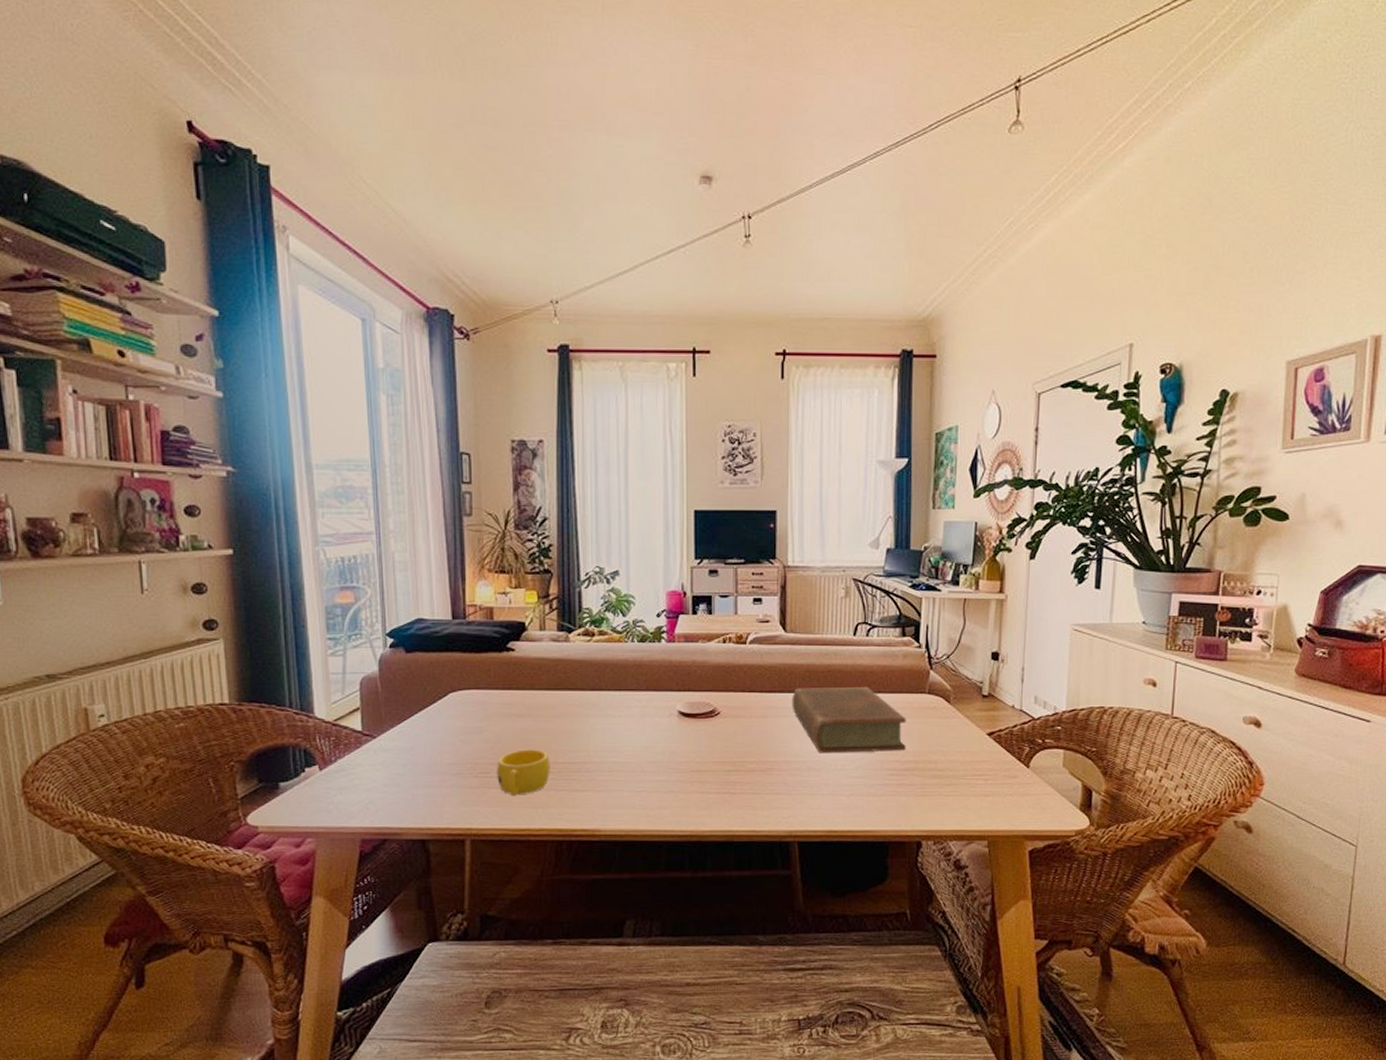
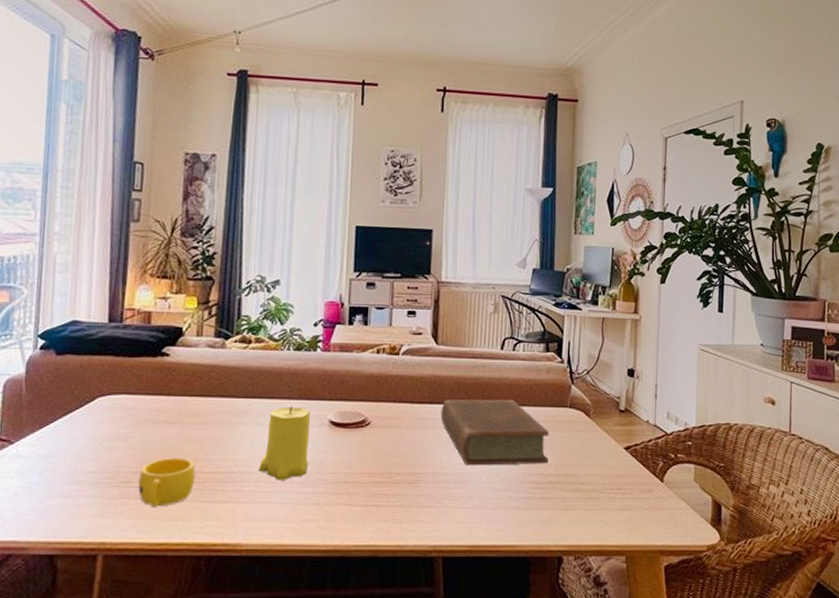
candle: none [611,697,660,770] -> present [259,406,310,480]

